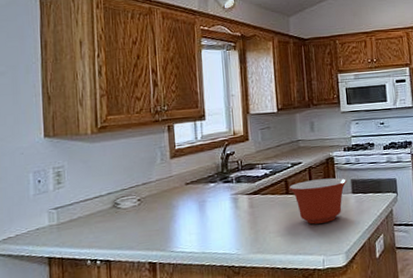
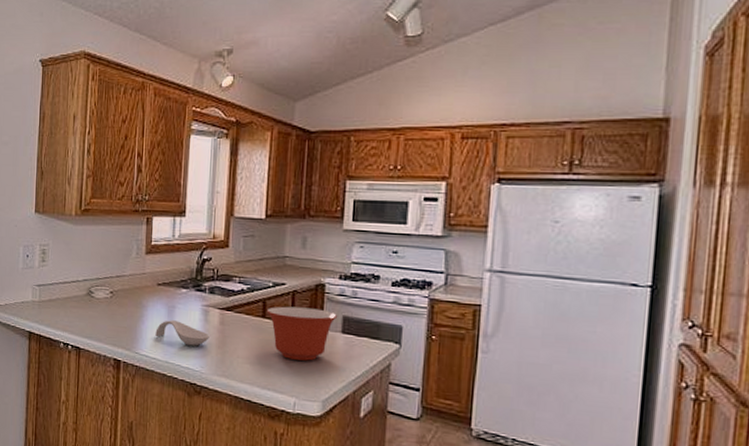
spoon rest: none [189,213,242,233] -> present [155,320,210,346]

